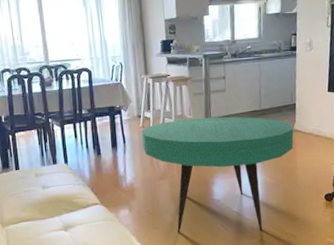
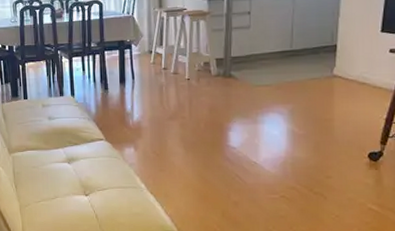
coffee table: present [141,116,294,233] -> none [152,56,332,185]

